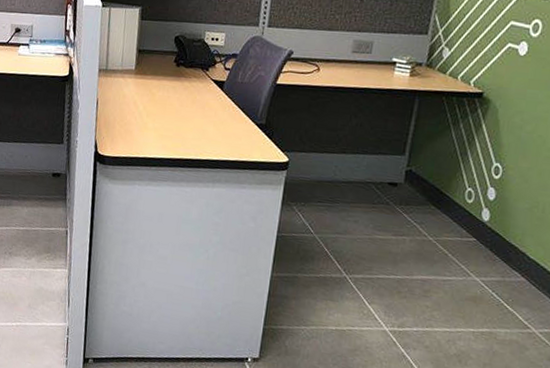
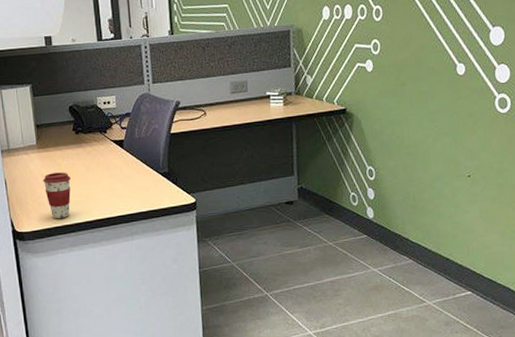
coffee cup: none [134,101,163,151] -> present [43,172,71,219]

